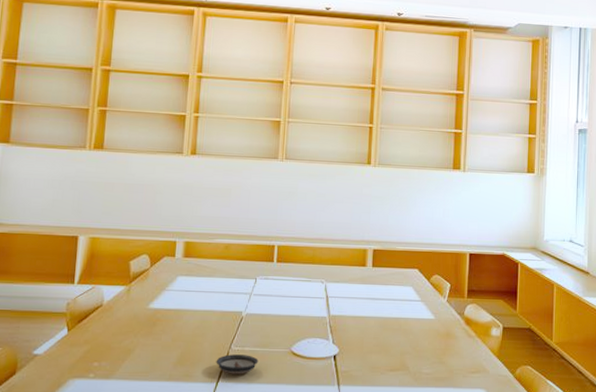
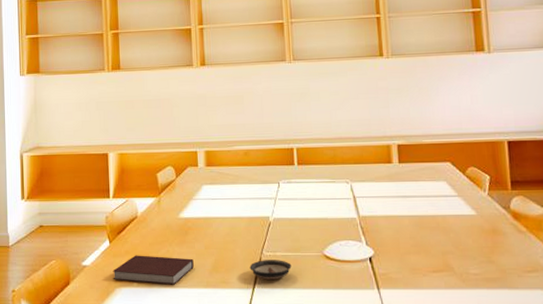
notebook: none [67,345,158,377] -> present [112,255,194,285]

